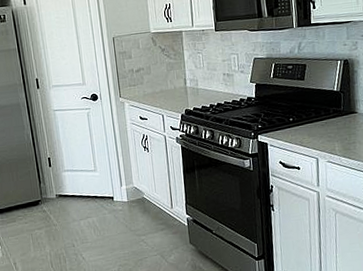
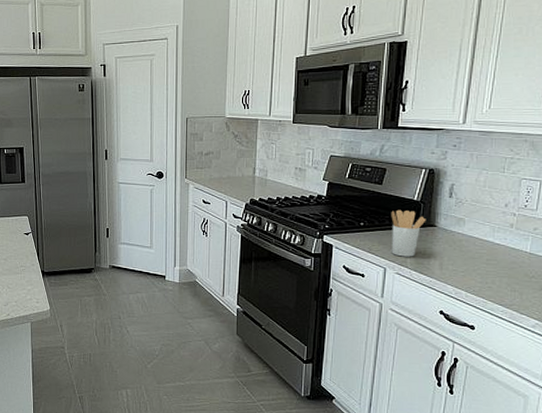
utensil holder: none [315,101,348,146] -> present [391,209,426,257]

